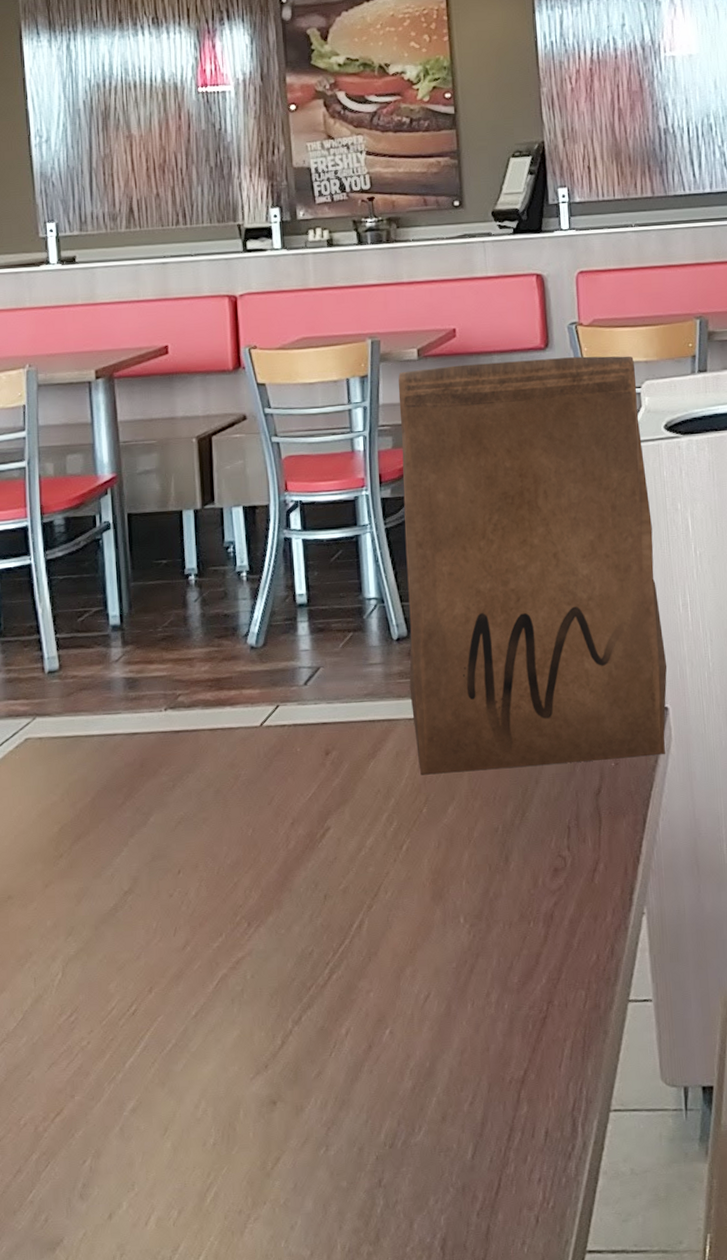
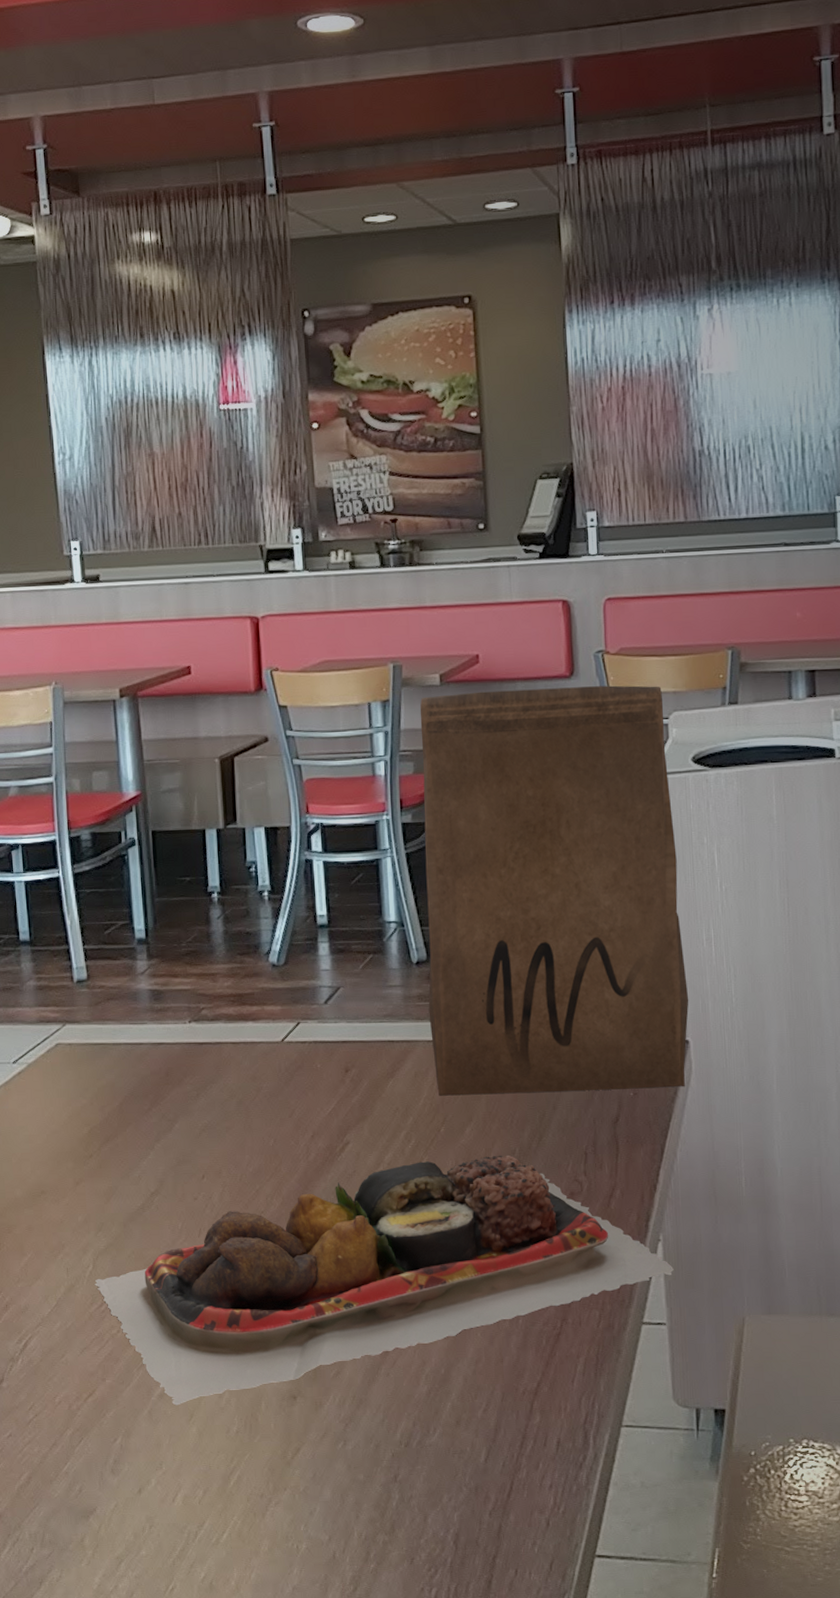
food tray: none [63,832,658,1120] -> present [94,1154,674,1406]

